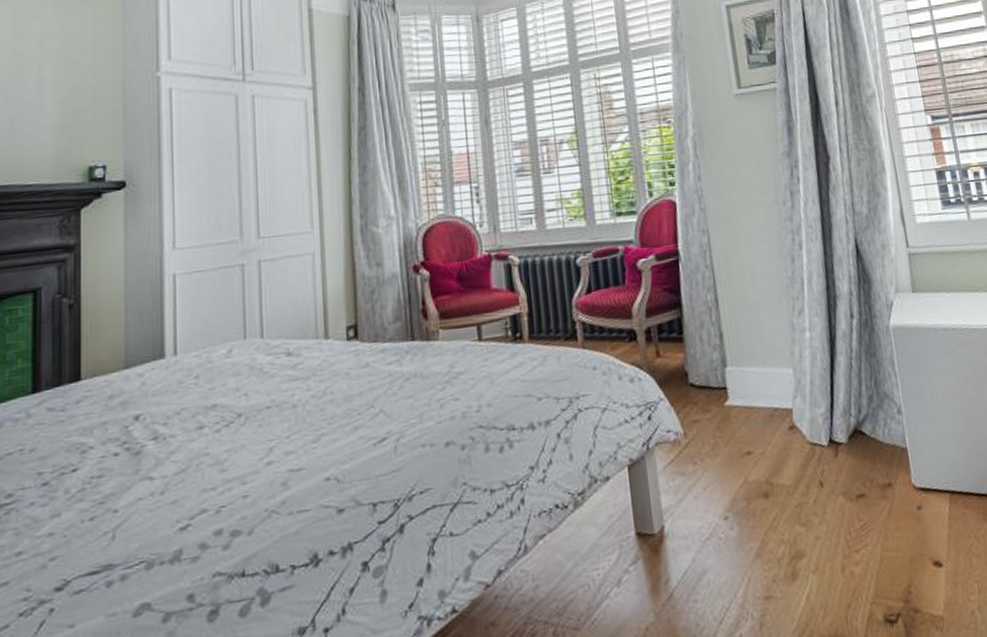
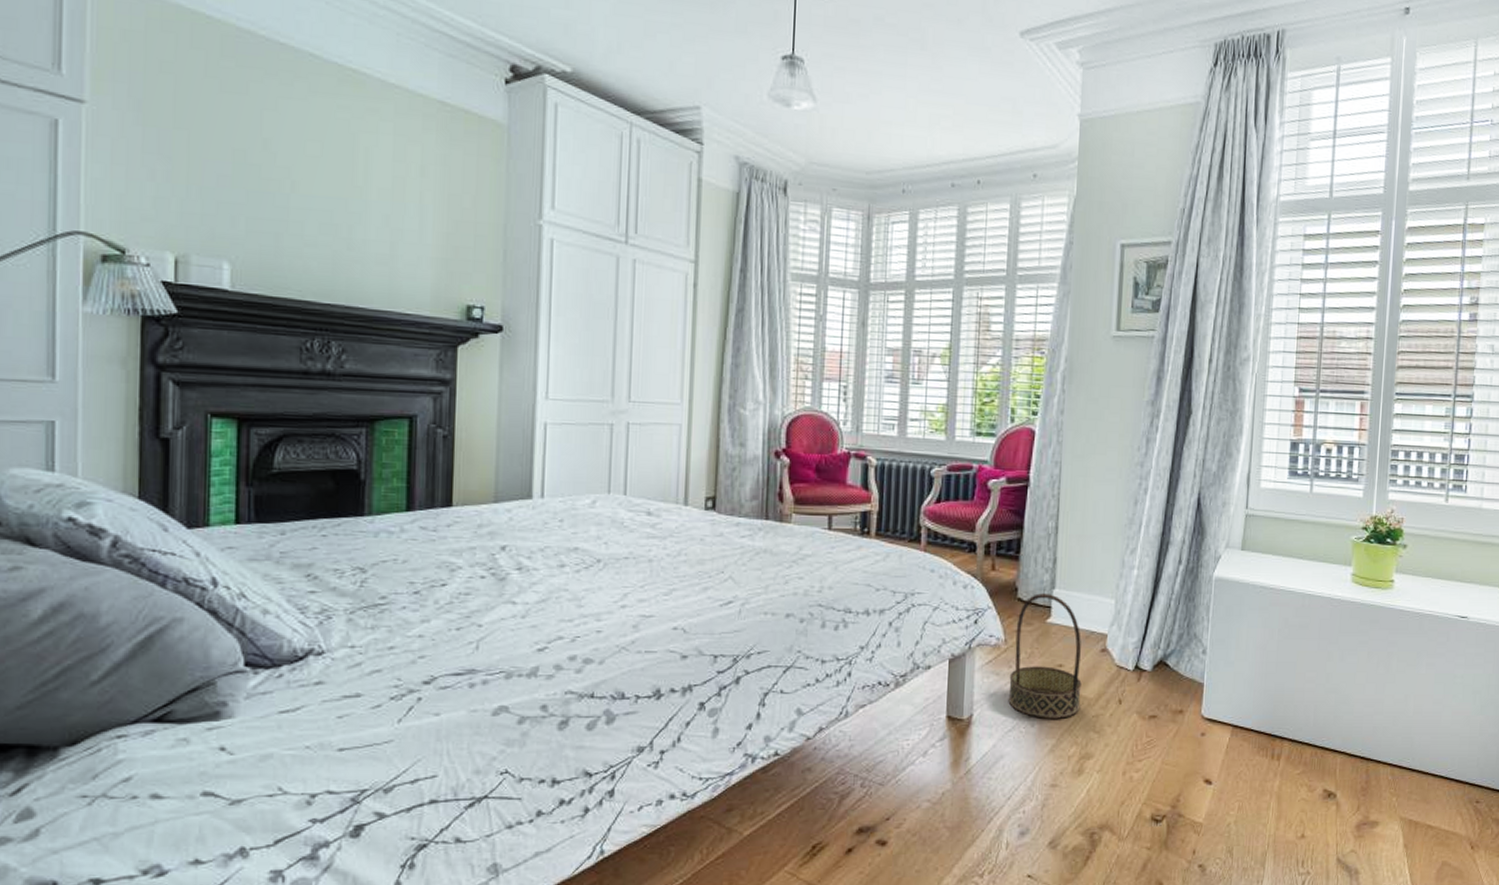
basket: none [693,373,780,519] -> present [1008,593,1082,719]

